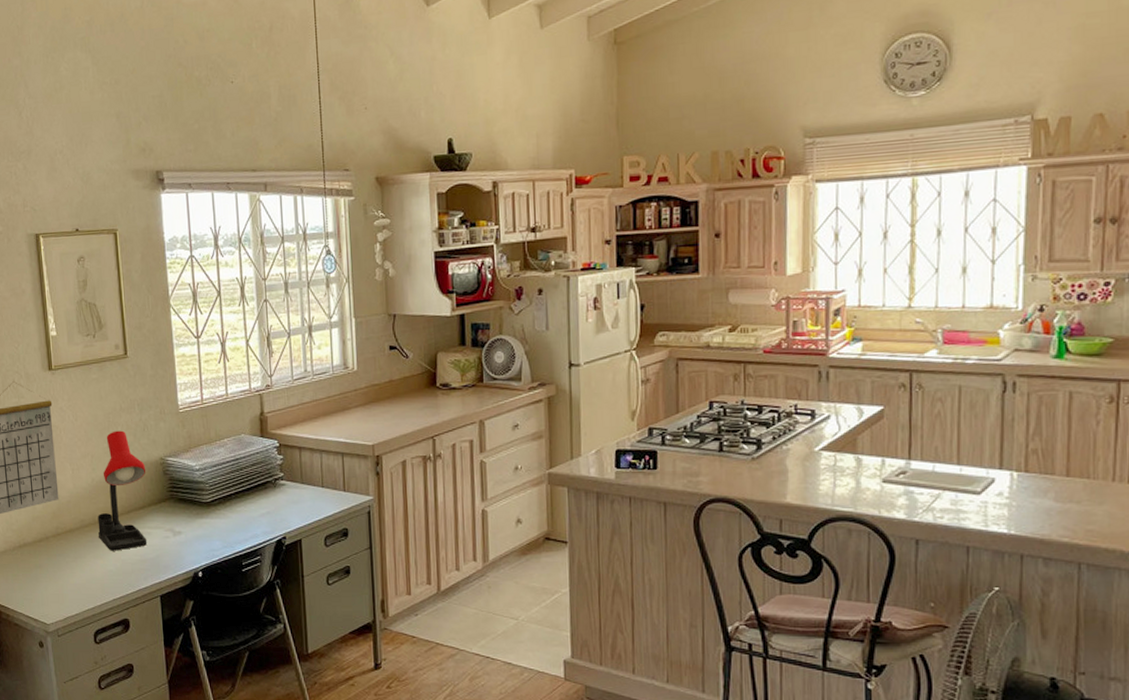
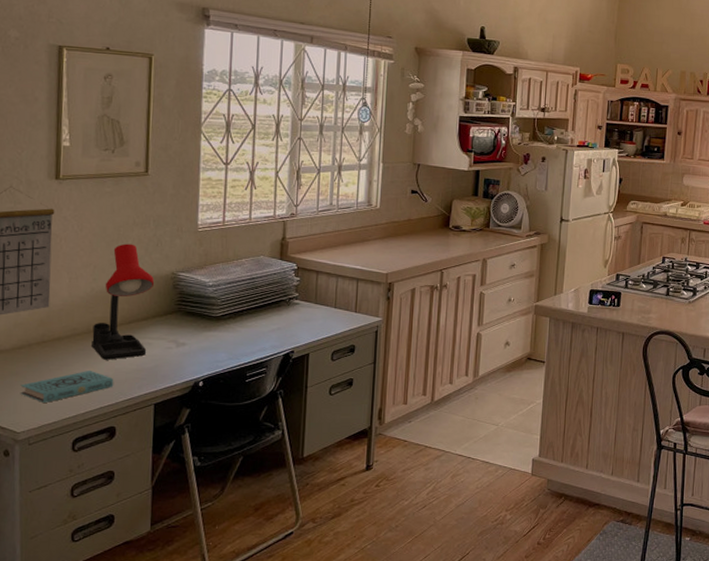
book: none [44,561,123,595] -> present [20,370,114,403]

